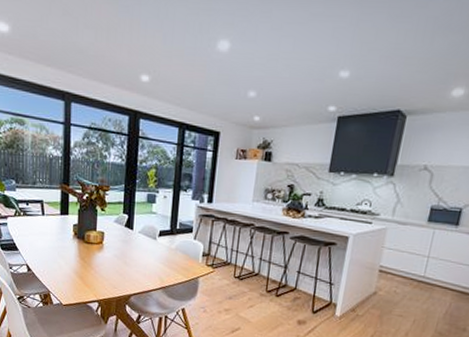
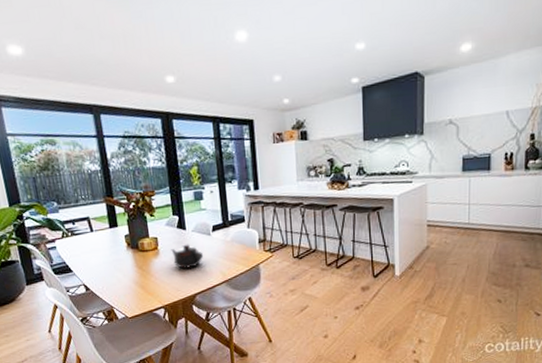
teapot: none [115,244,146,269] -> present [171,244,204,270]

